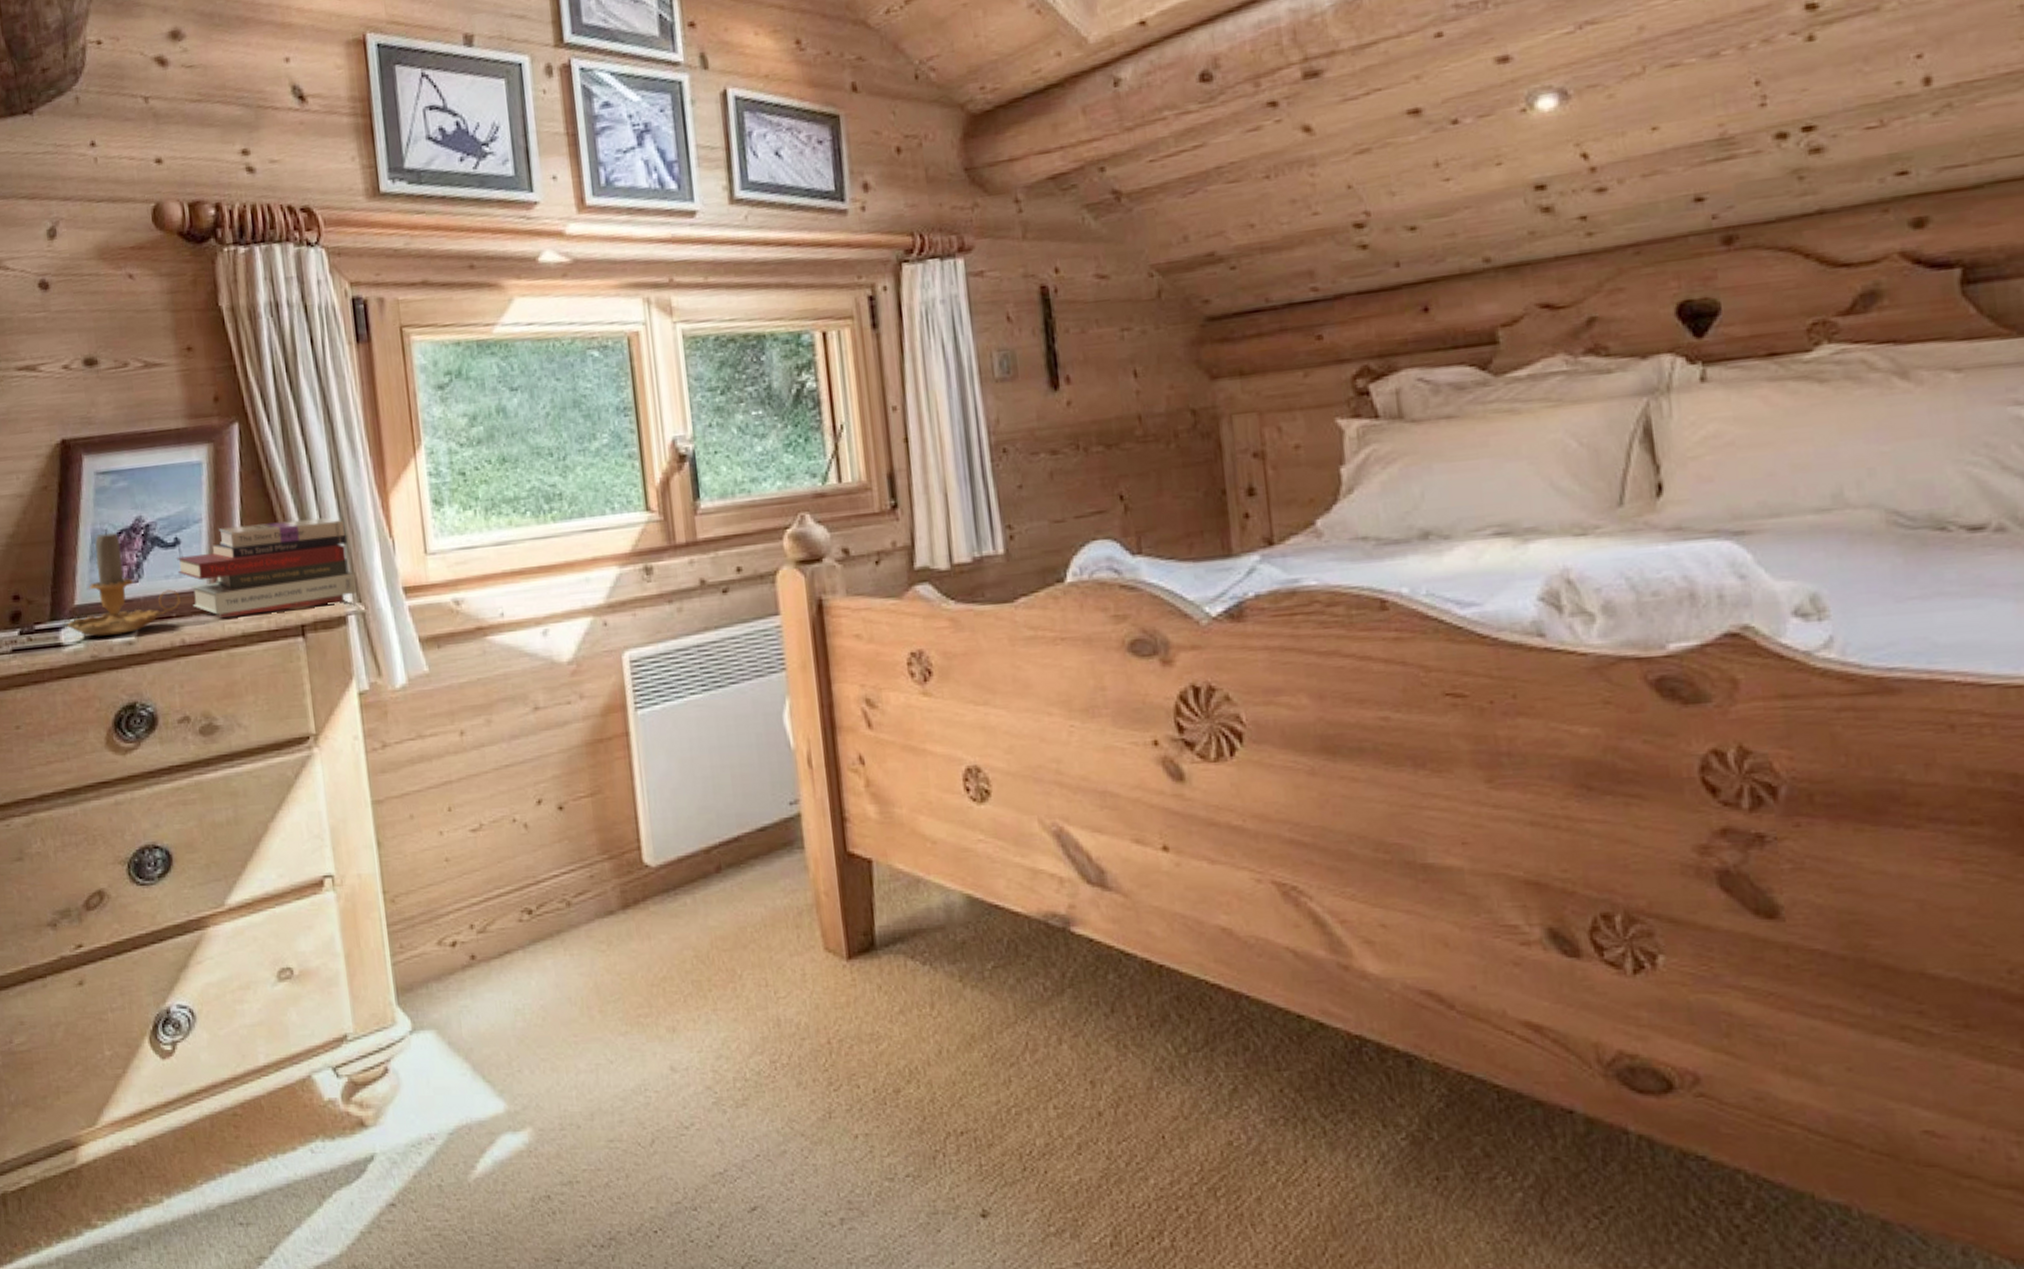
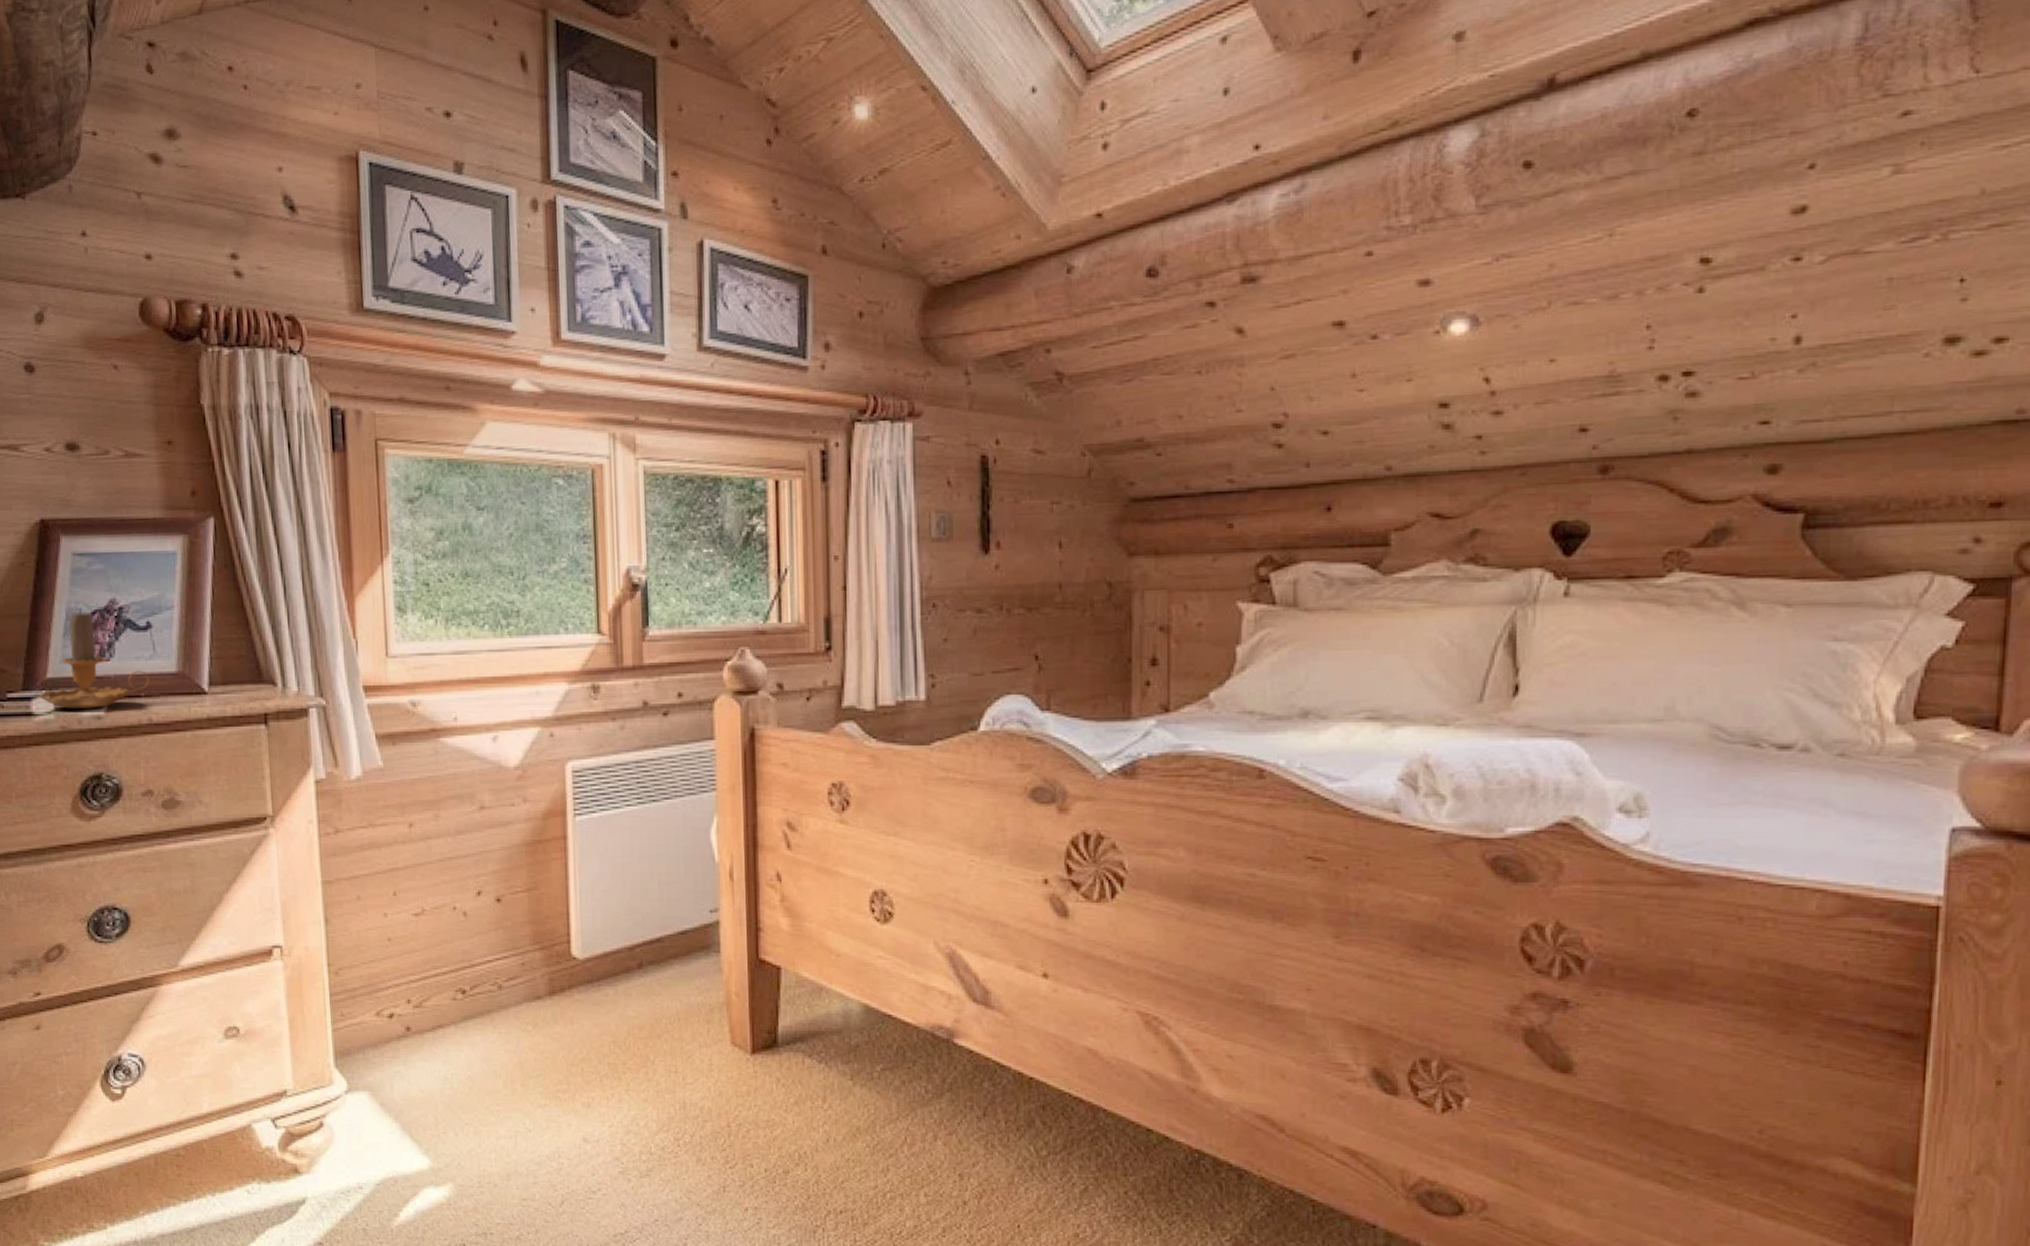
books: present [177,517,358,619] -> none [148,614,320,702]

